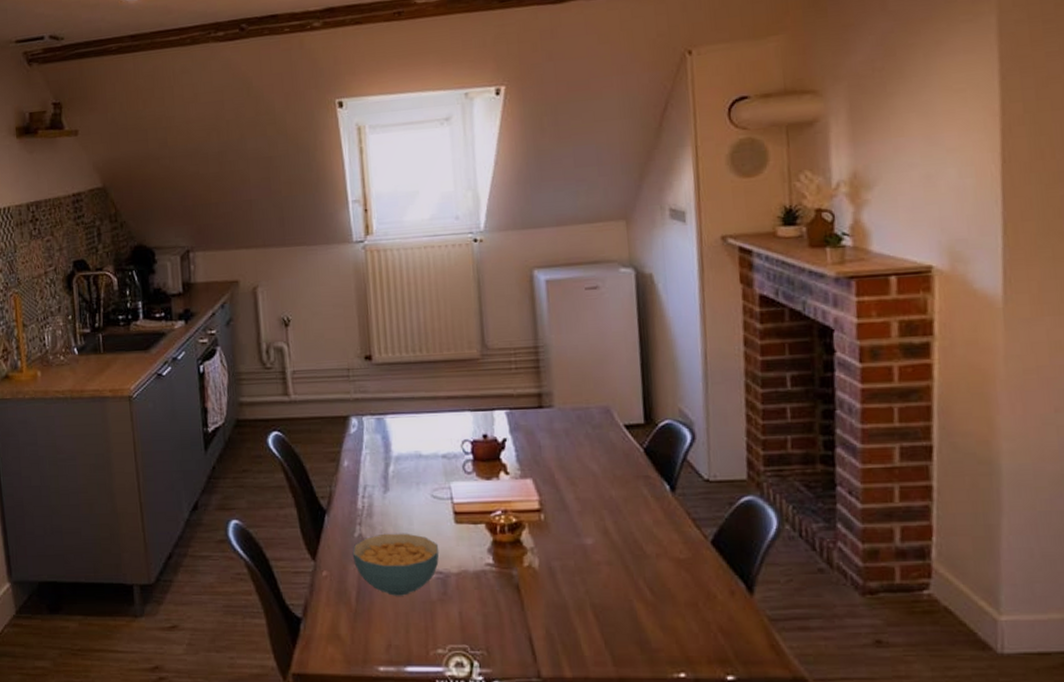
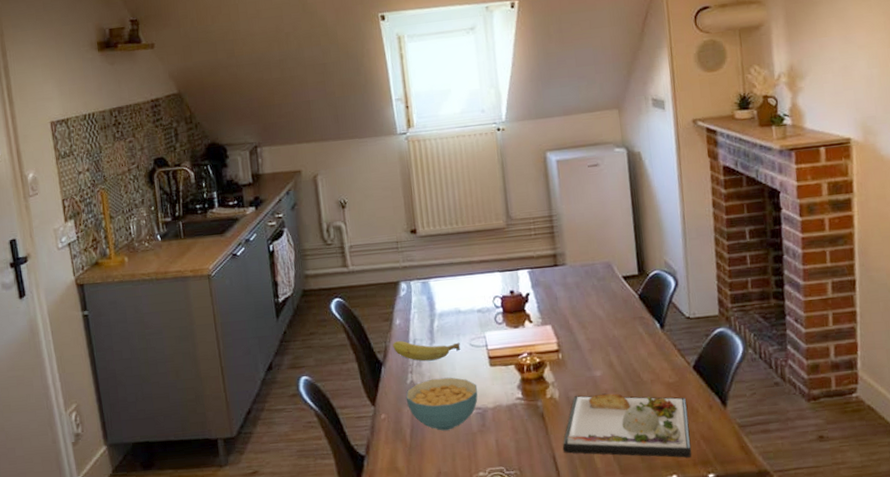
fruit: none [339,485,420,512] -> present [393,340,461,362]
dinner plate: none [541,566,706,653] -> present [562,393,692,458]

